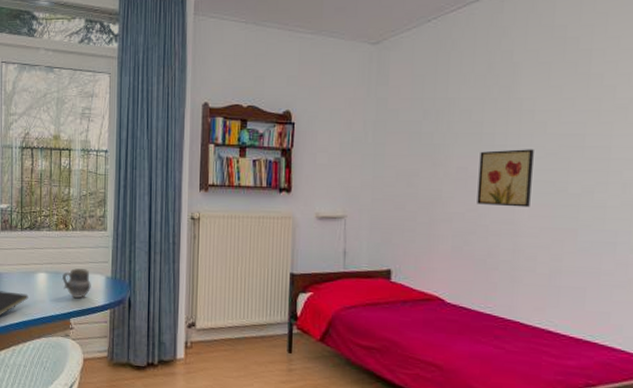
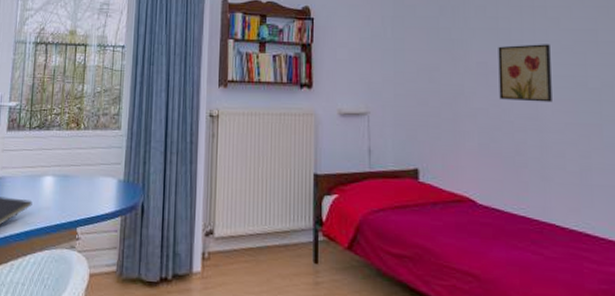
cup: present [61,268,91,299] -> none [69,171,102,205]

